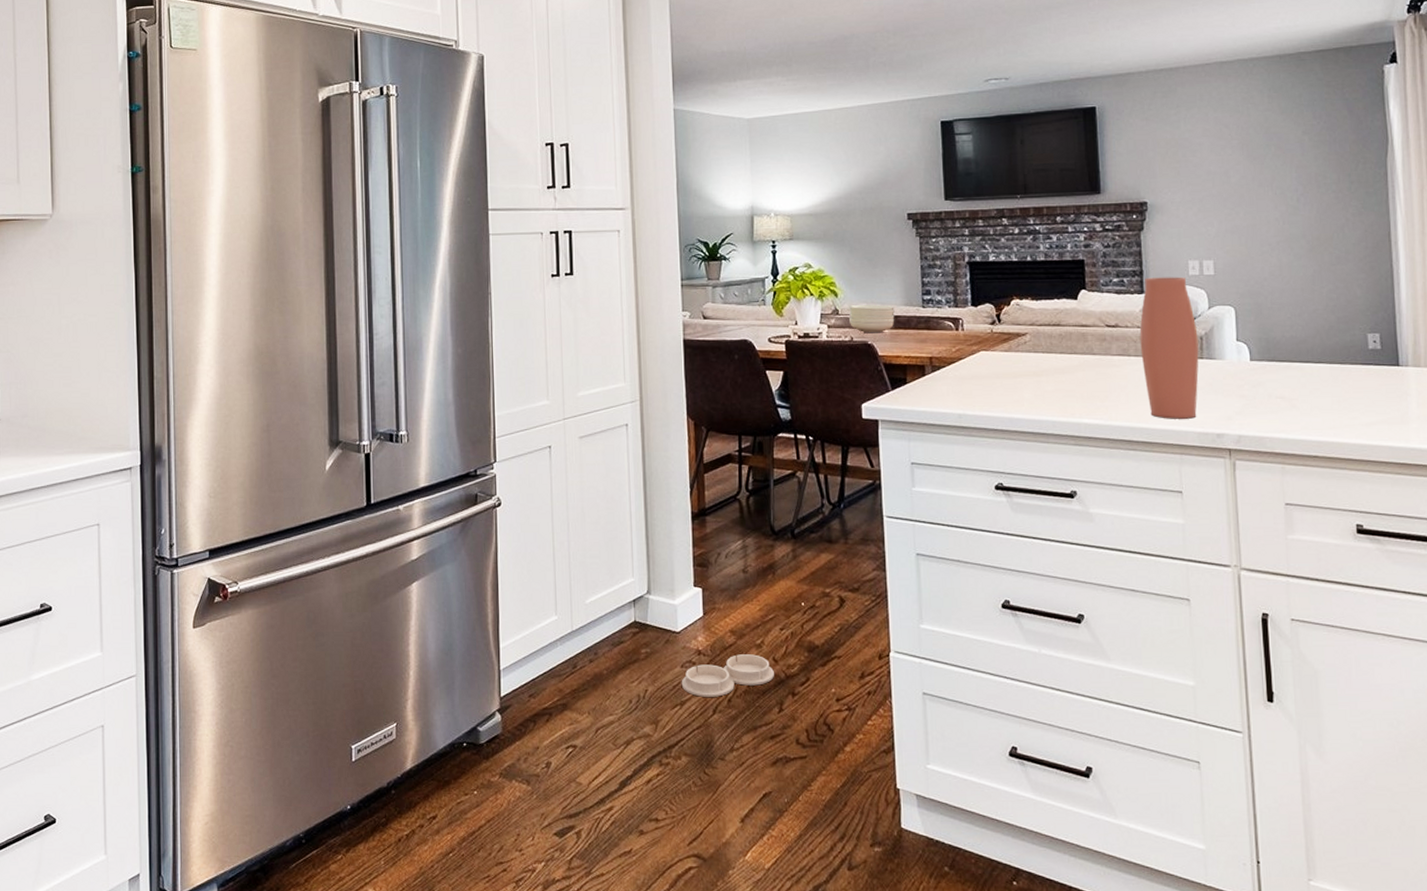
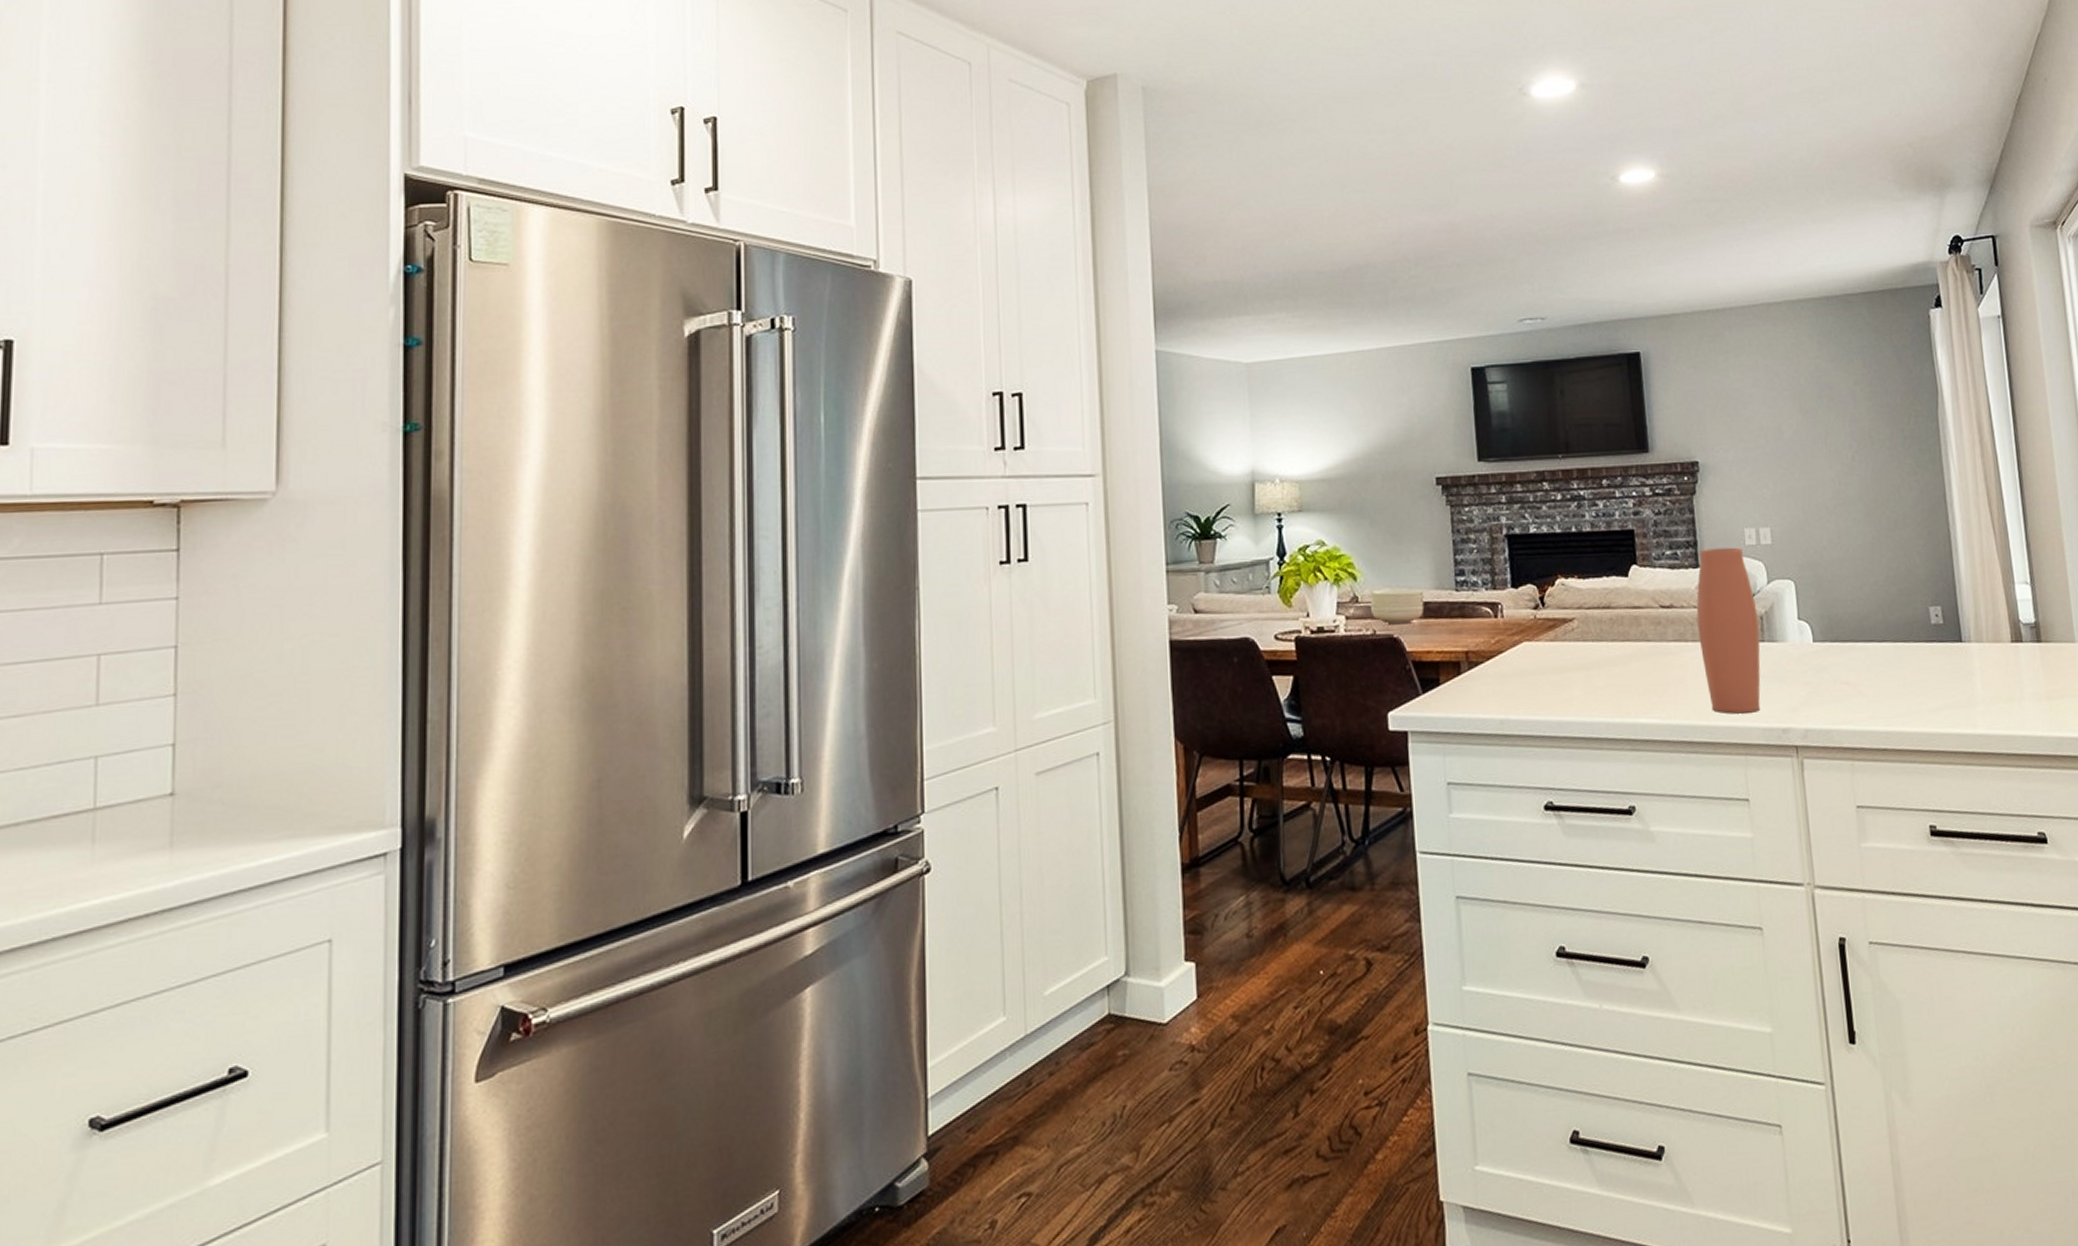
pet bowl: present [681,654,774,697] -> none [1169,1044,1287,1108]

